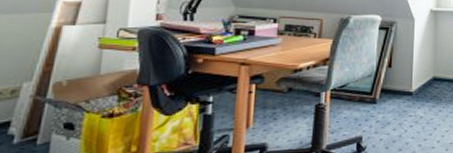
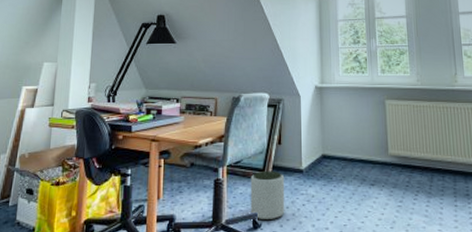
plant pot: none [354,93,393,144] -> present [250,170,285,221]

